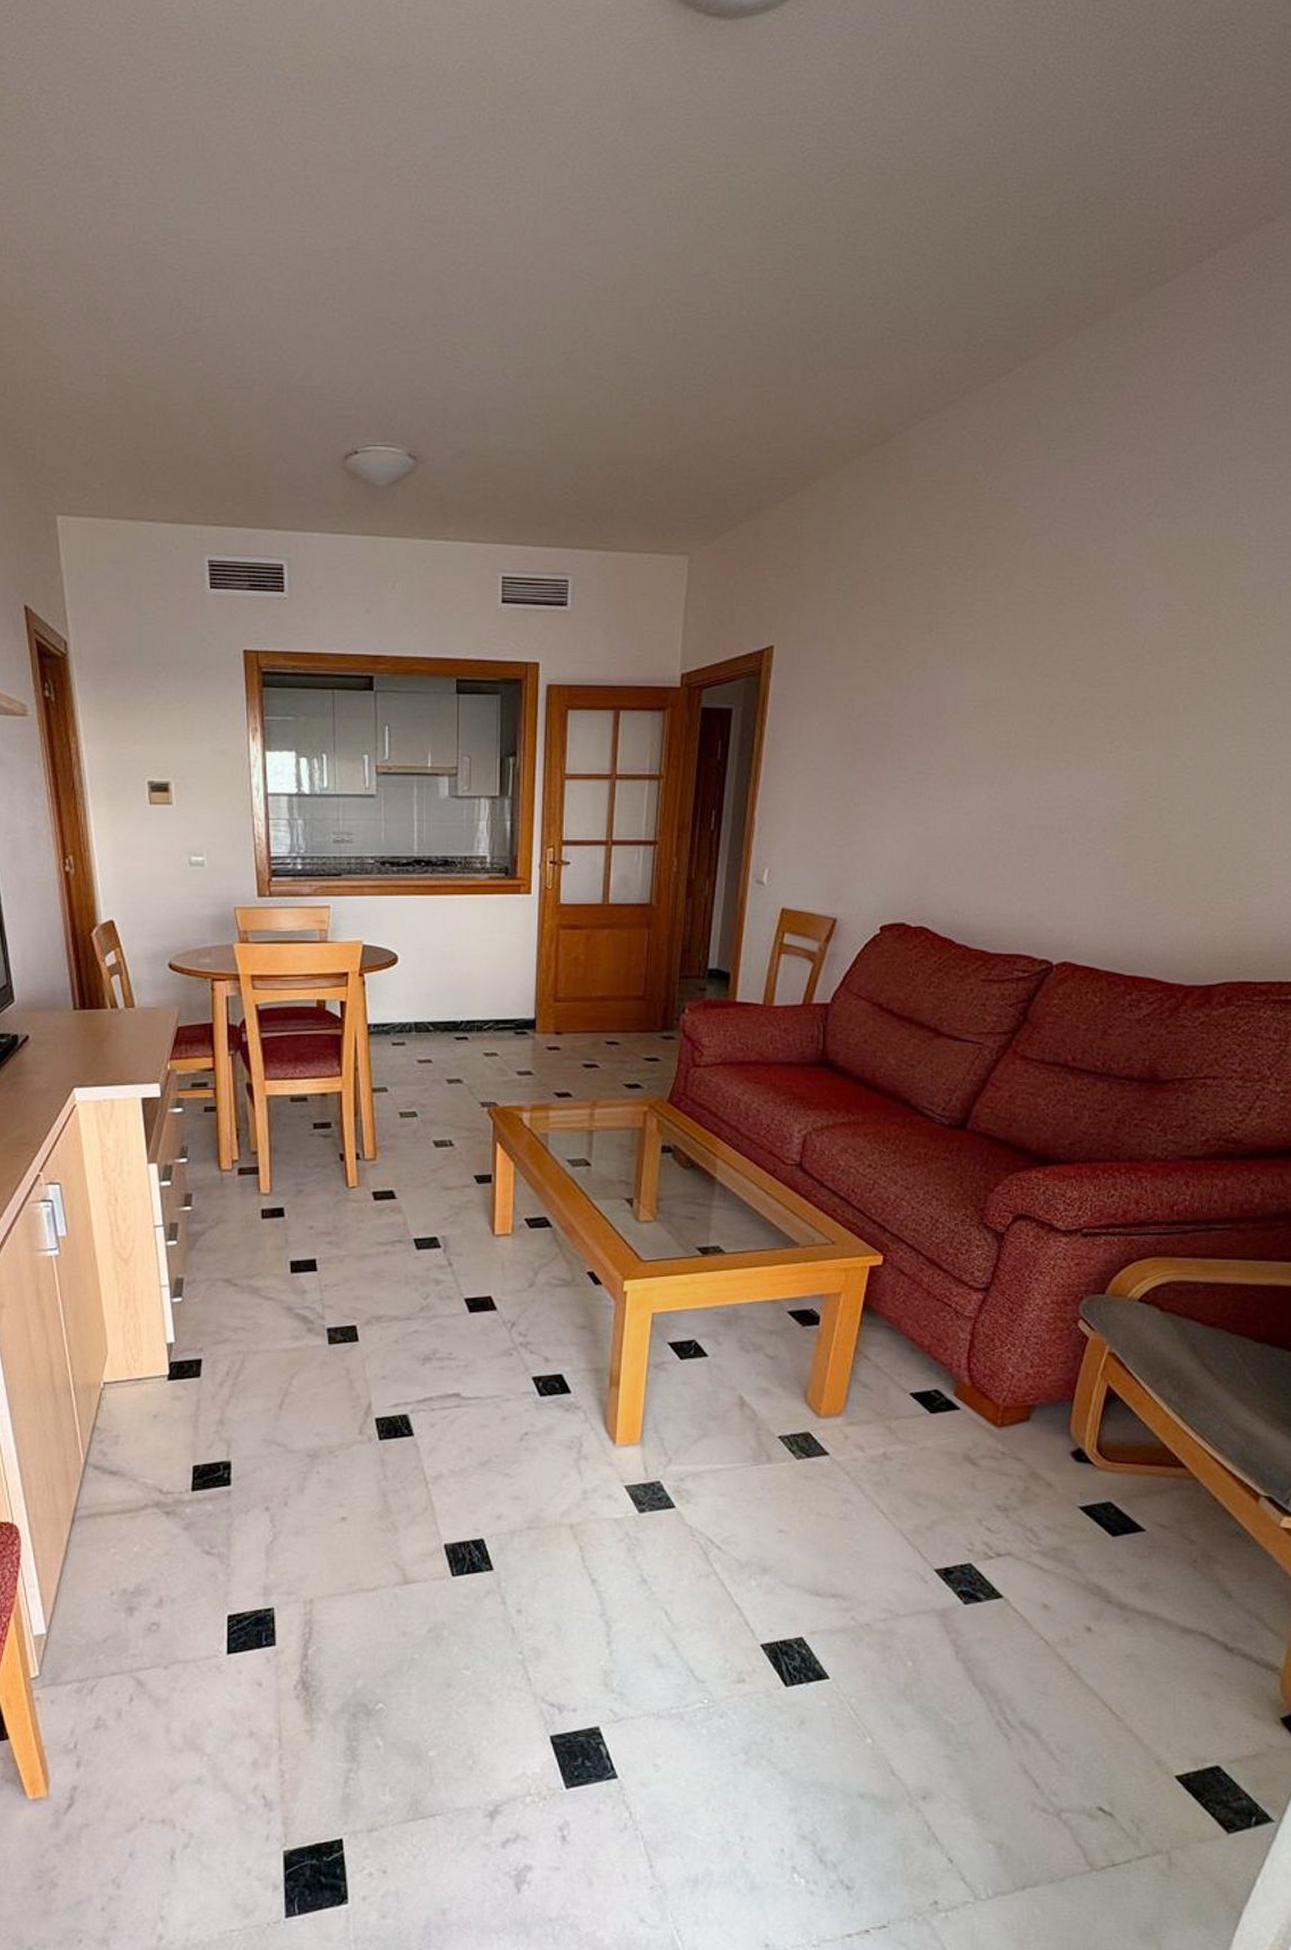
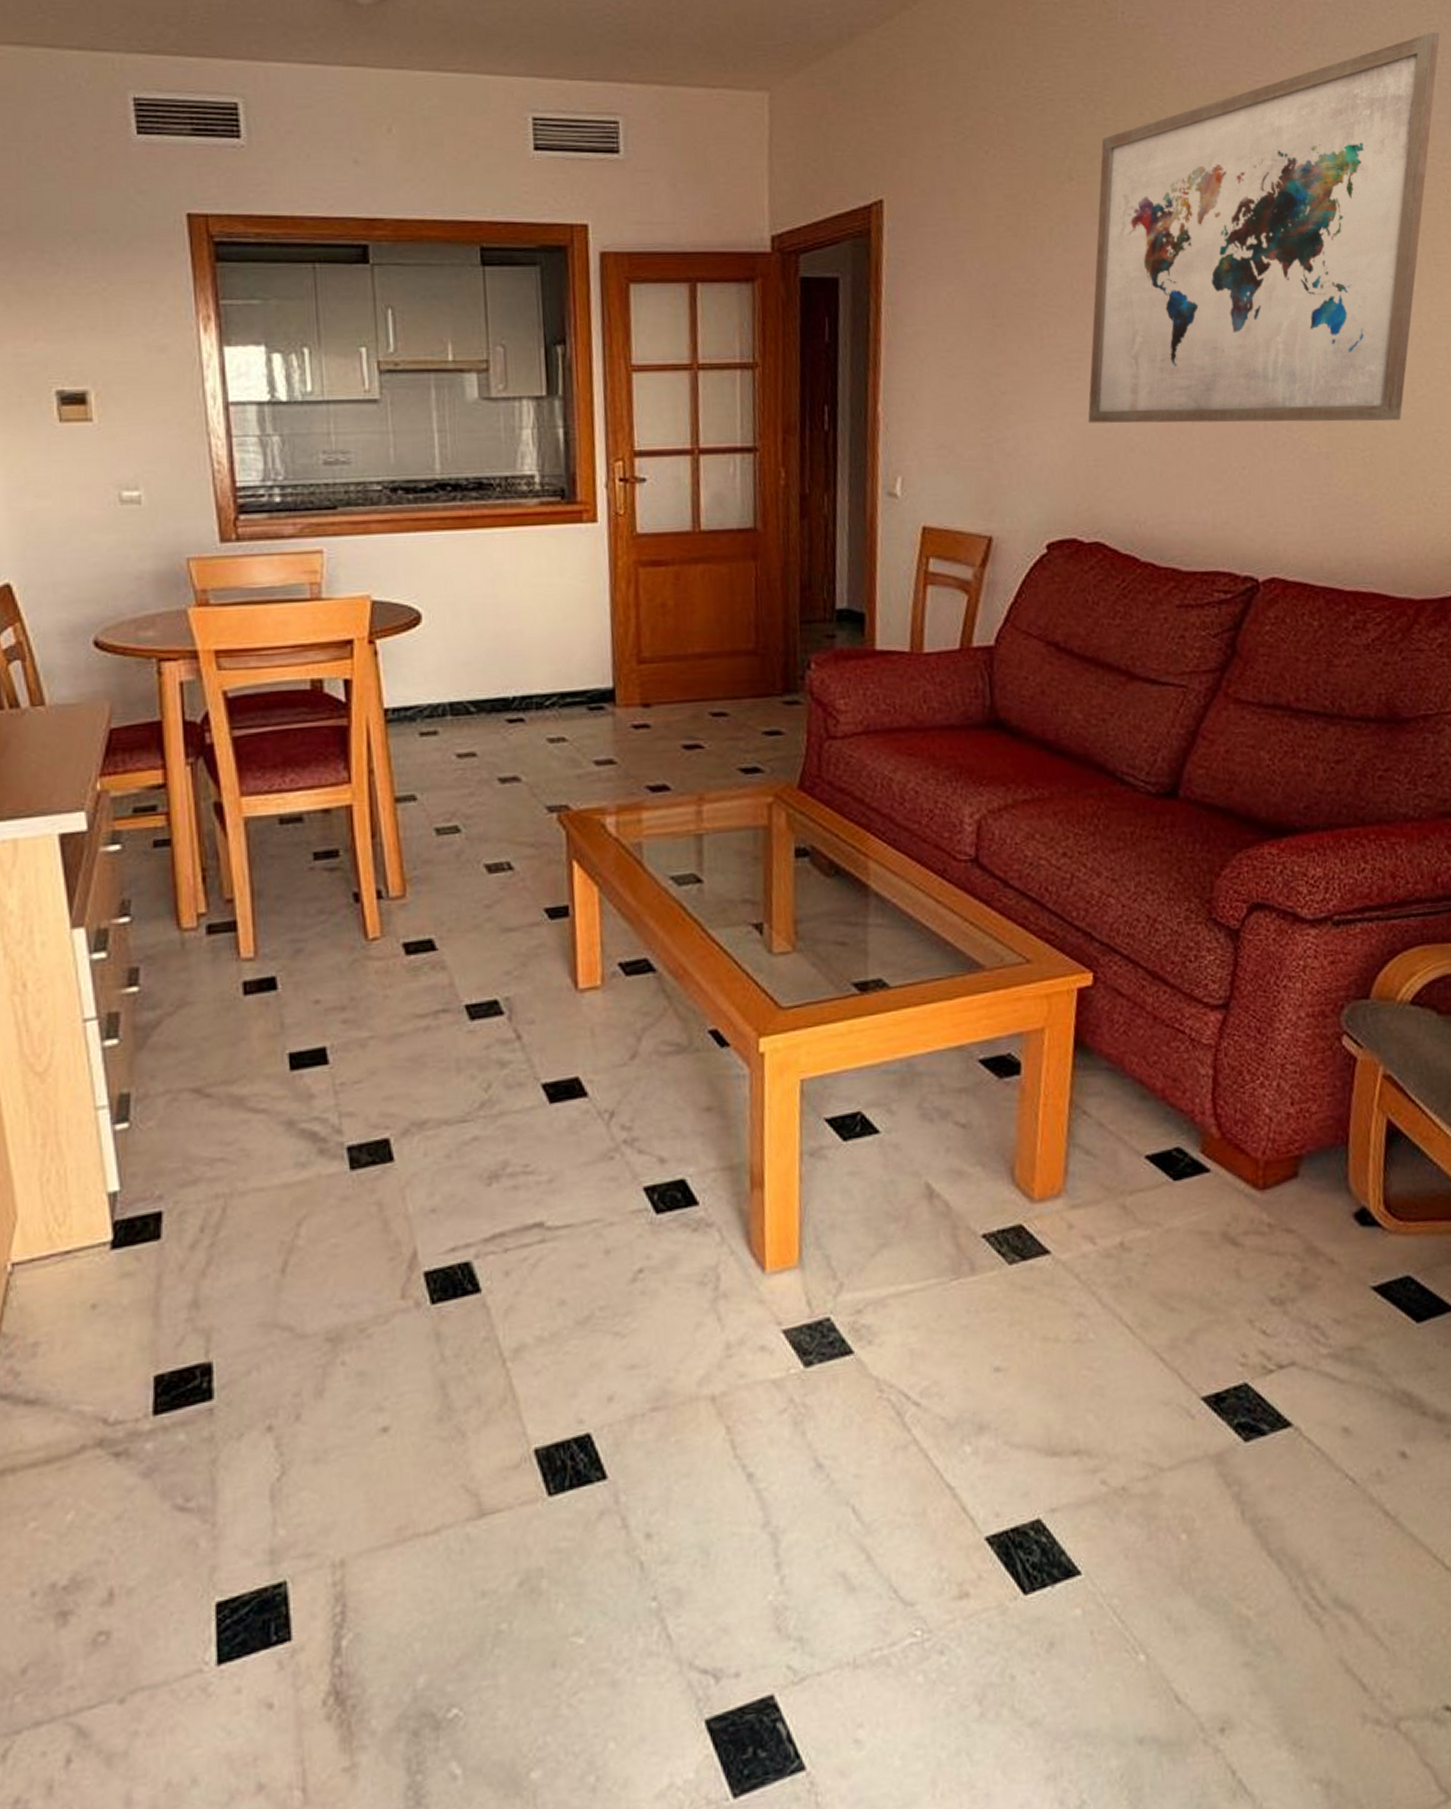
wall art: none [924,503,1273,838] -> present [1088,31,1441,424]

